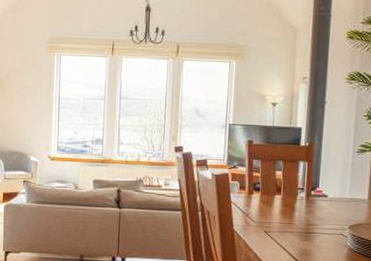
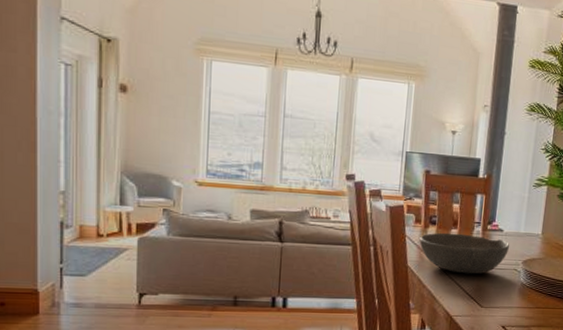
bowl: none [244,198,334,239] -> present [419,232,509,275]

